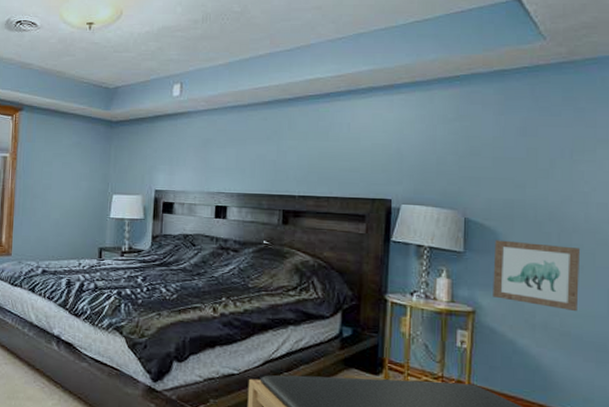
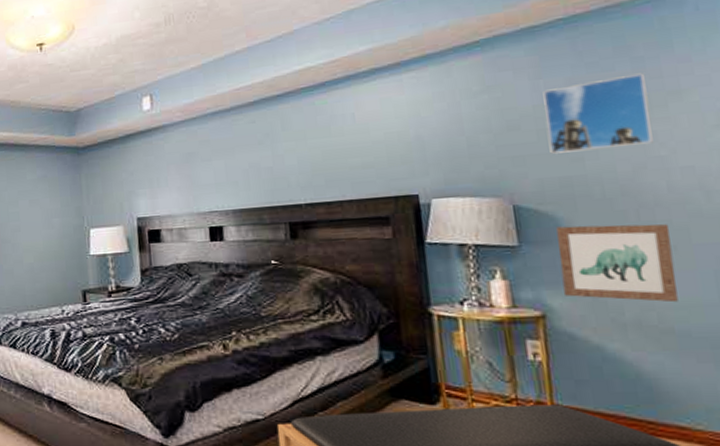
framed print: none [500,121,582,180] -> present [543,73,653,154]

